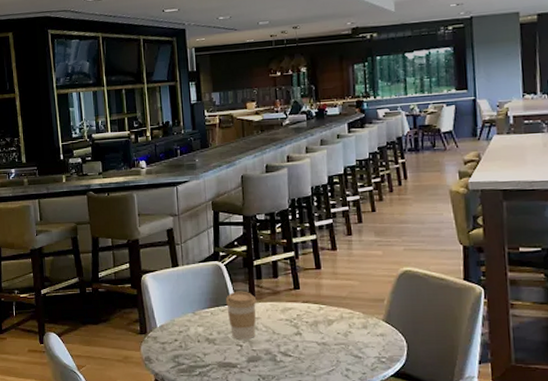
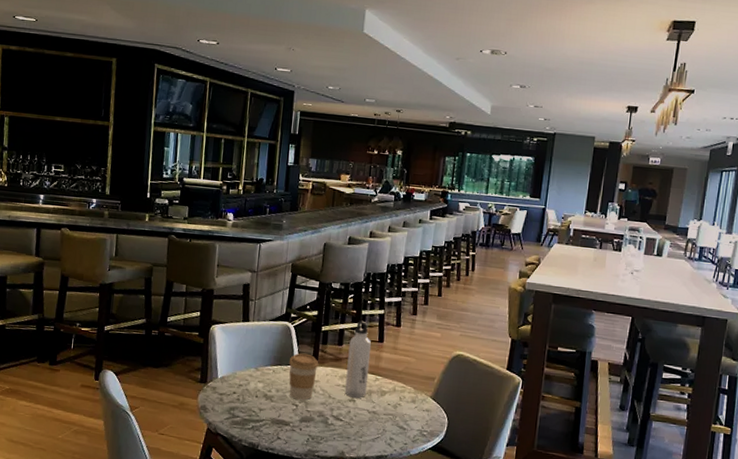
water bottle: none [285,249,313,331] -> present [344,320,372,398]

